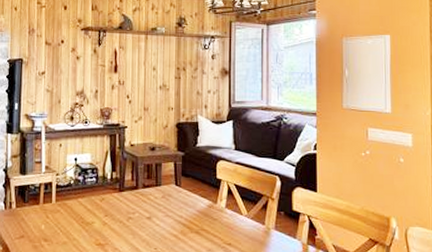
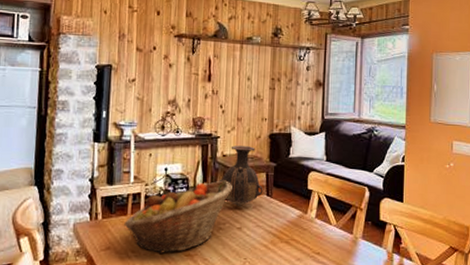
fruit basket: none [37,170,141,242] -> present [124,180,232,253]
vase: none [127,135,172,195] -> present [219,145,263,206]

